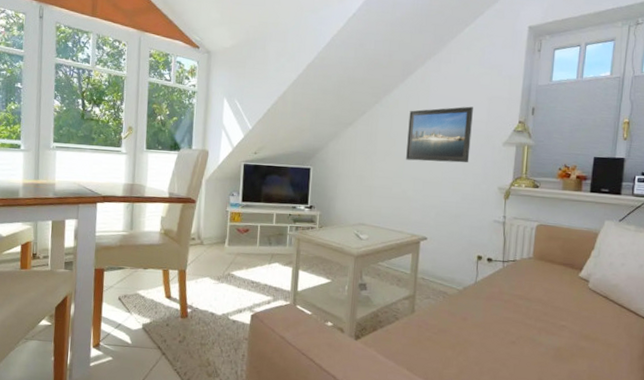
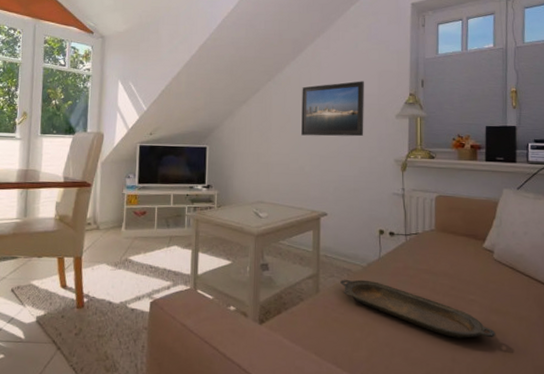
serving tray: none [436,301,583,362] -> present [340,279,496,338]

